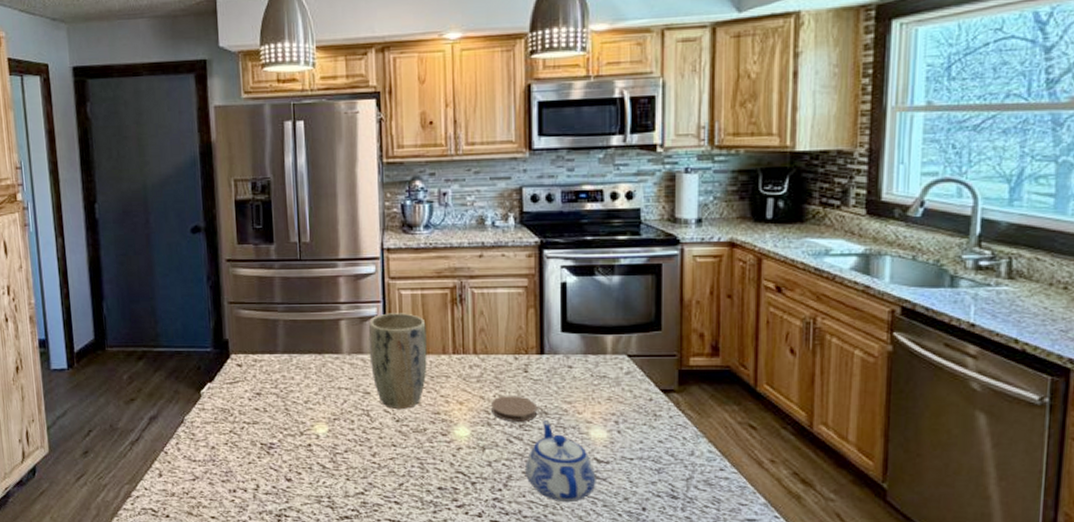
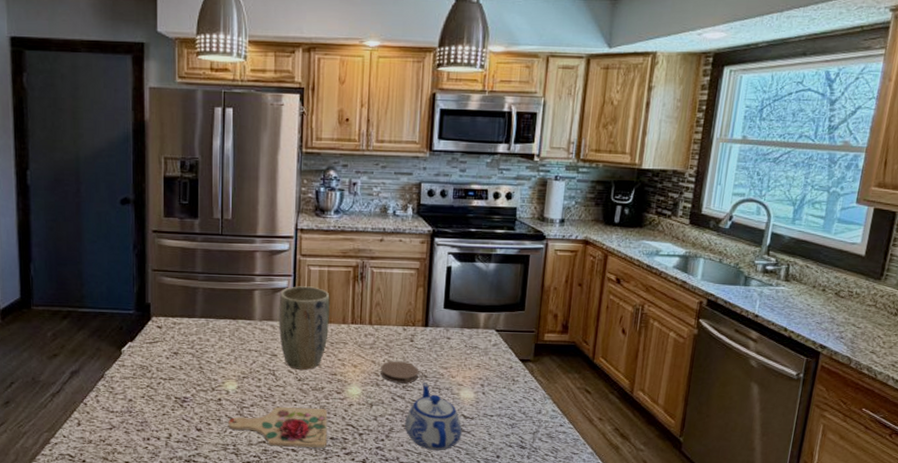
cutting board: none [320,452,434,500] -> present [228,406,328,448]

